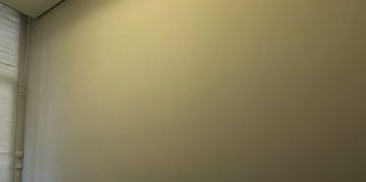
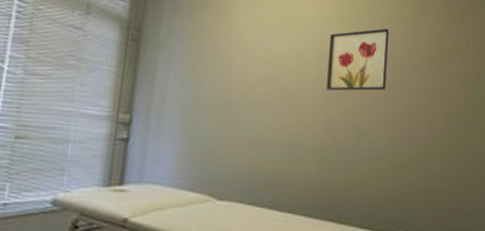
wall art: none [186,45,268,120] -> present [325,28,389,91]

